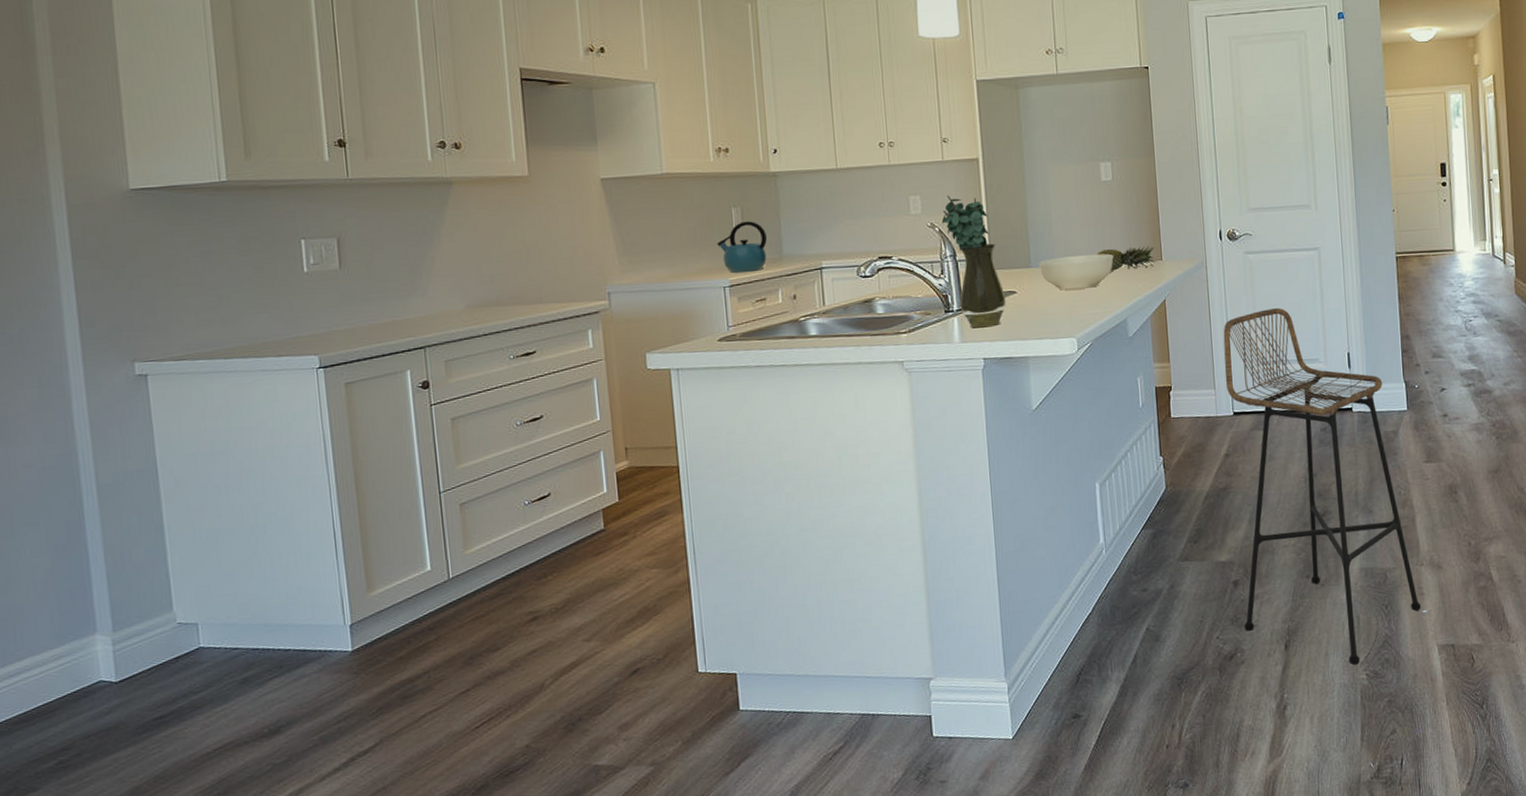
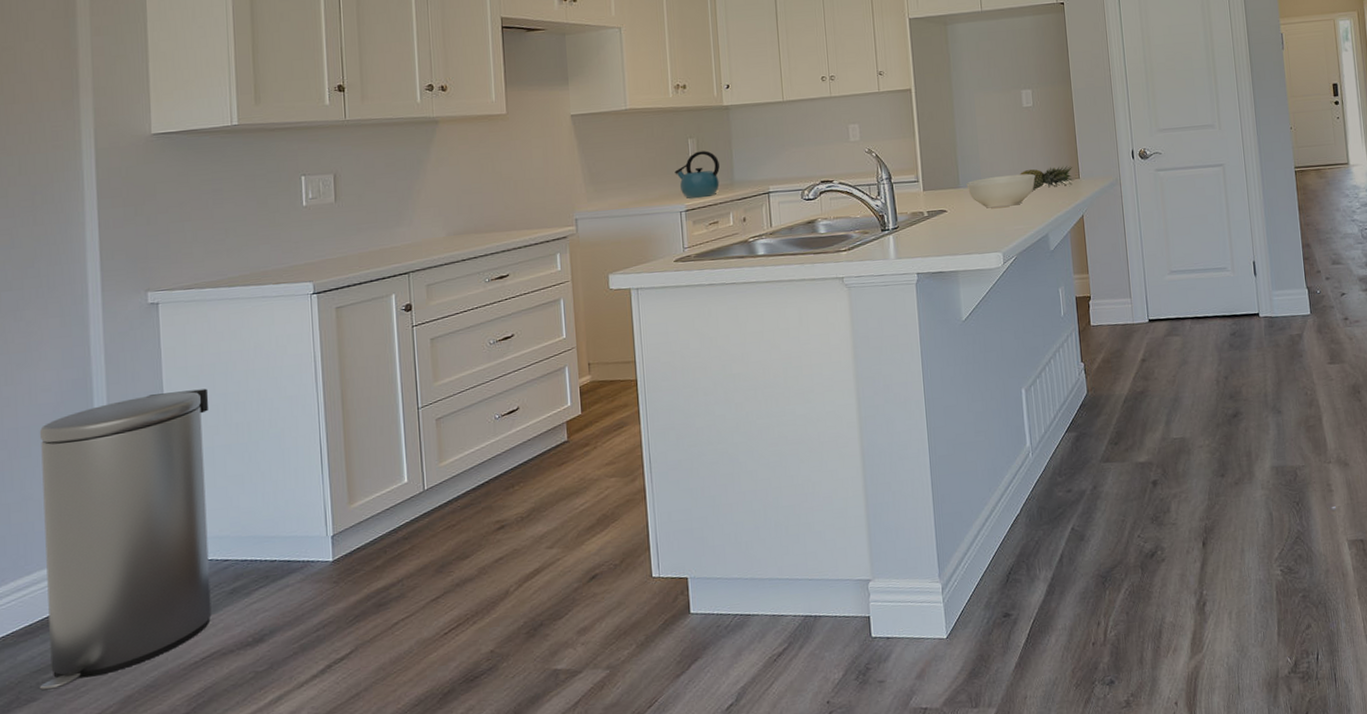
pedal bin: none [22,467,223,781] -> present [39,388,212,691]
vase: present [941,195,1006,329] -> none [878,123,937,246]
bar stool: present [1223,308,1422,665] -> none [1137,221,1331,561]

